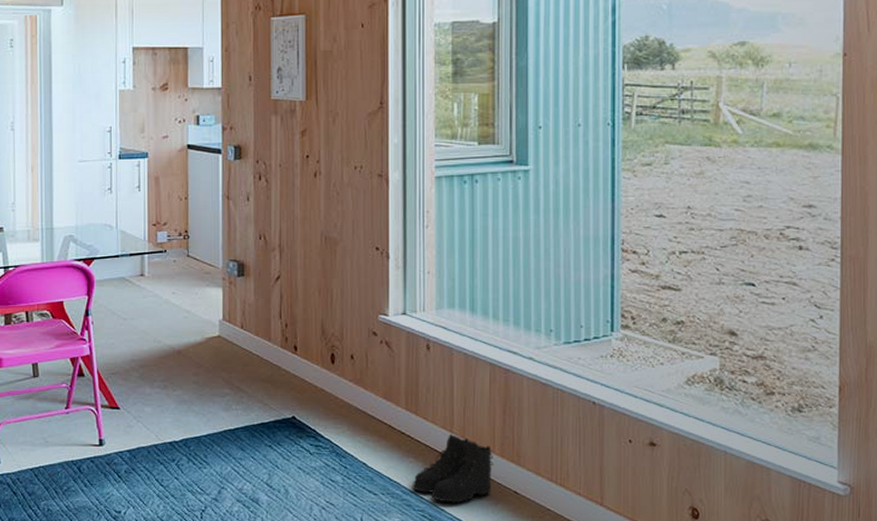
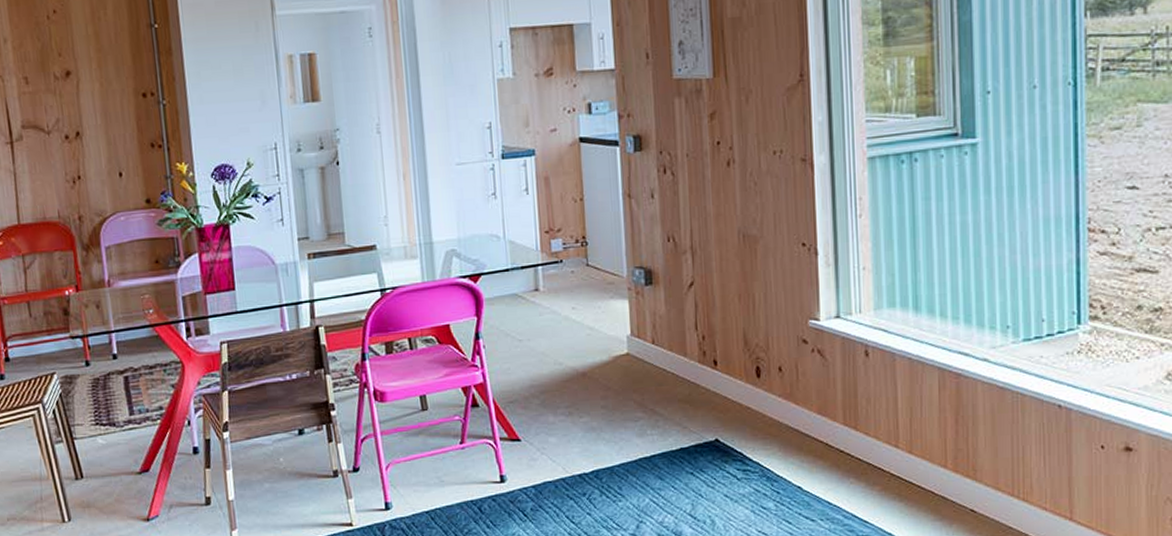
boots: present [412,433,494,504] -> none [854,449,947,527]

